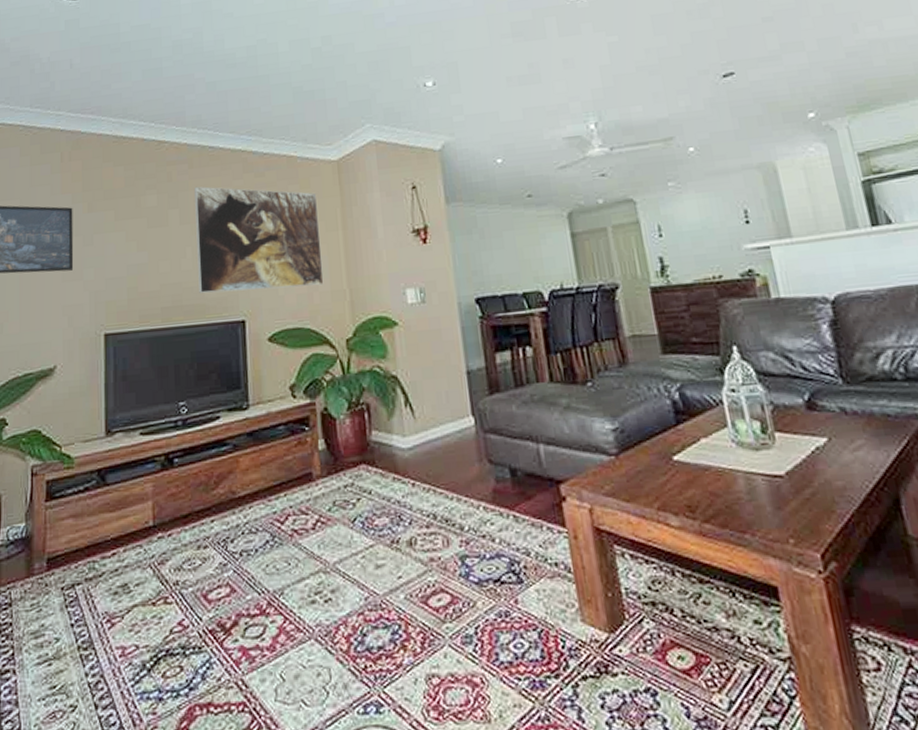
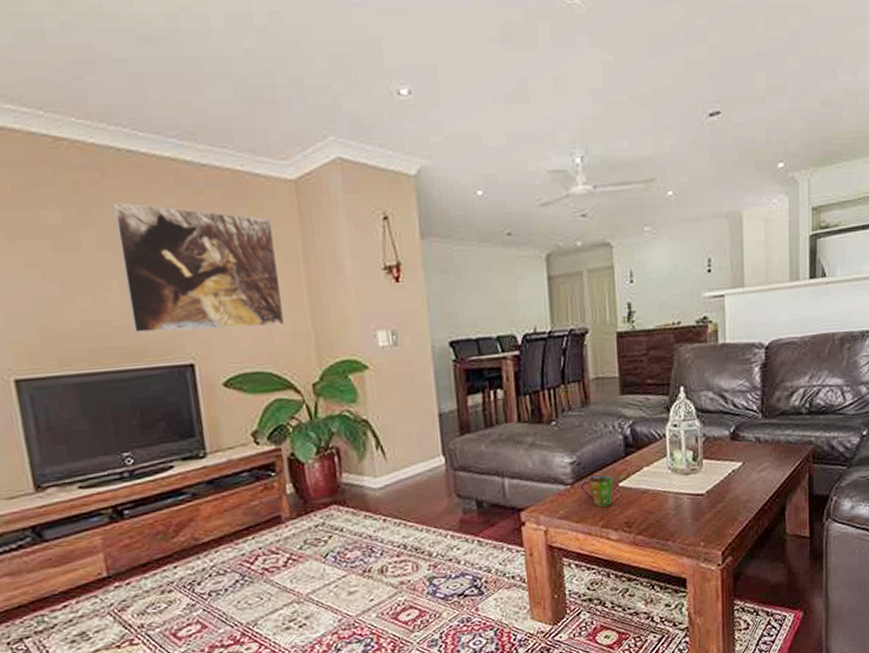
cup: none [627,446,667,486] -> present [581,475,613,508]

